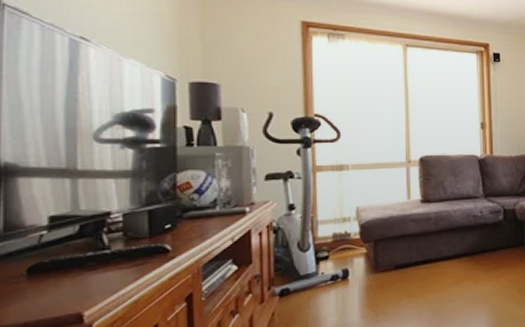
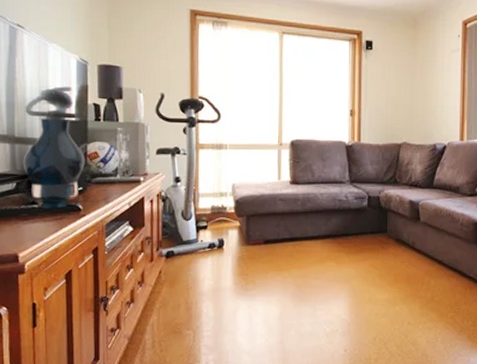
vase: none [89,145,174,254] -> present [23,118,85,209]

